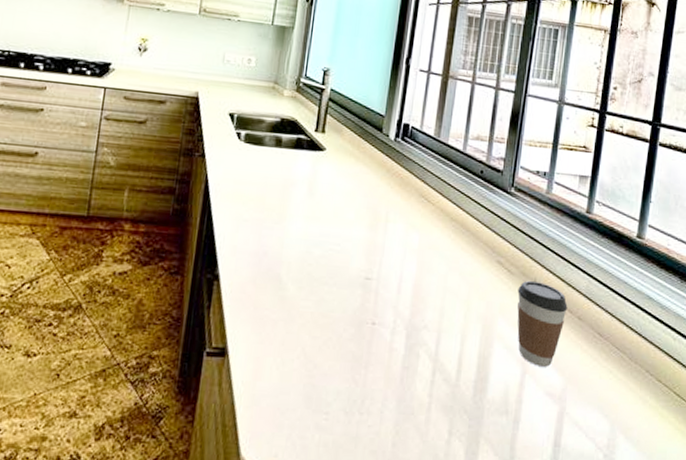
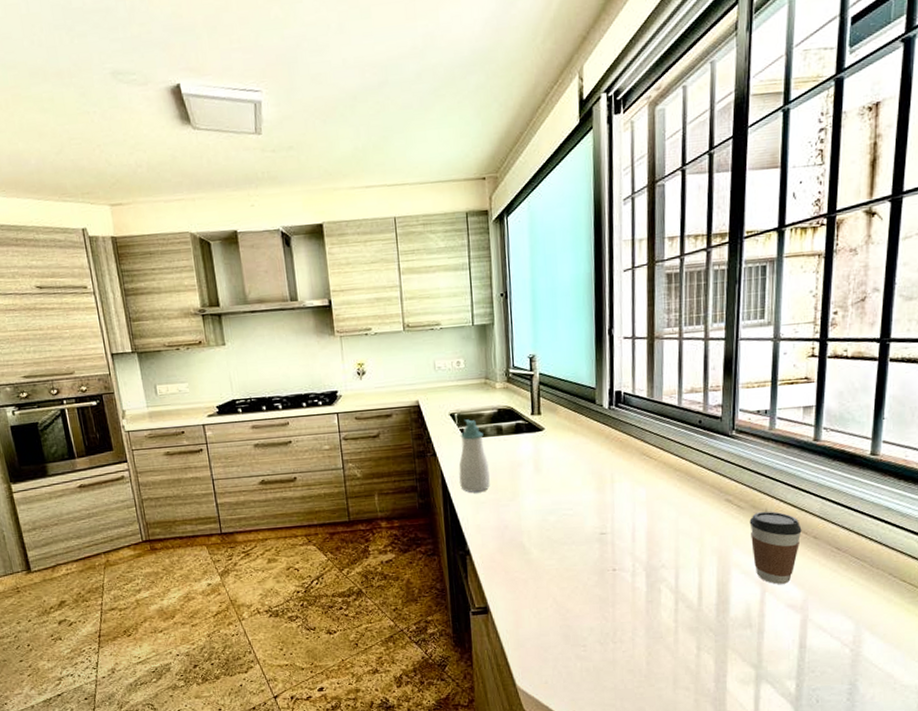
soap bottle: none [224,123,261,207] -> present [459,419,490,492]

